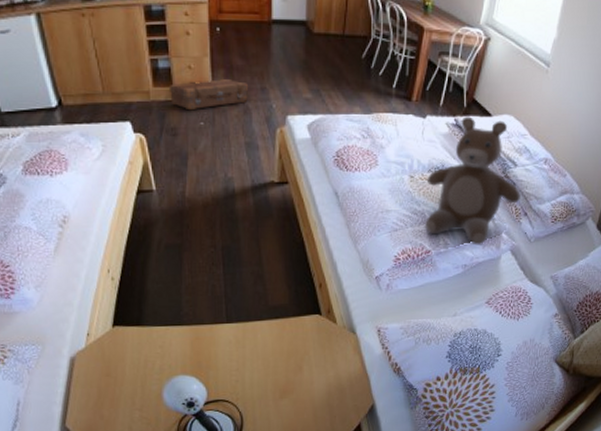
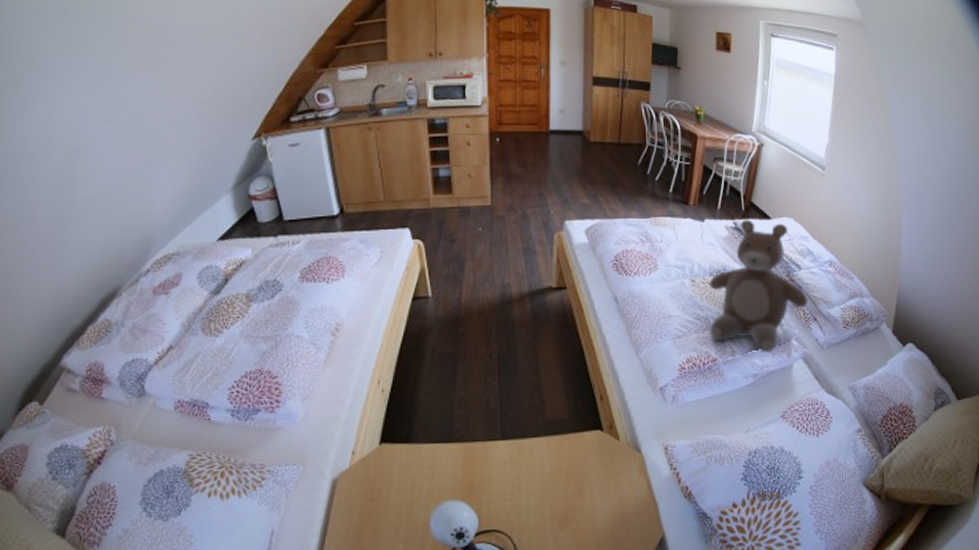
suitcase: present [170,79,249,111] -> none [449,186,527,217]

